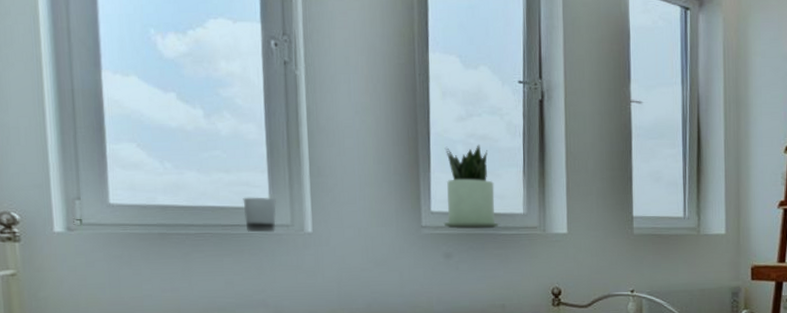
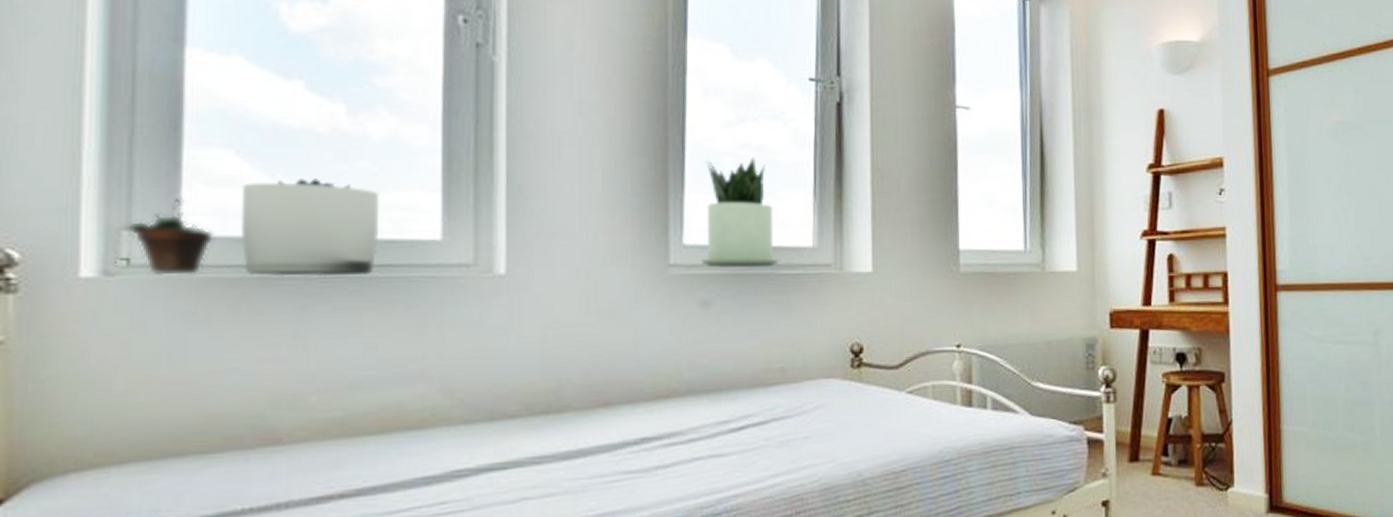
succulent plant: none [78,178,130,232] -> present [127,198,215,277]
planter: none [144,163,230,233] -> present [240,178,380,277]
candle holder: present [243,197,276,233] -> none [400,225,452,276]

